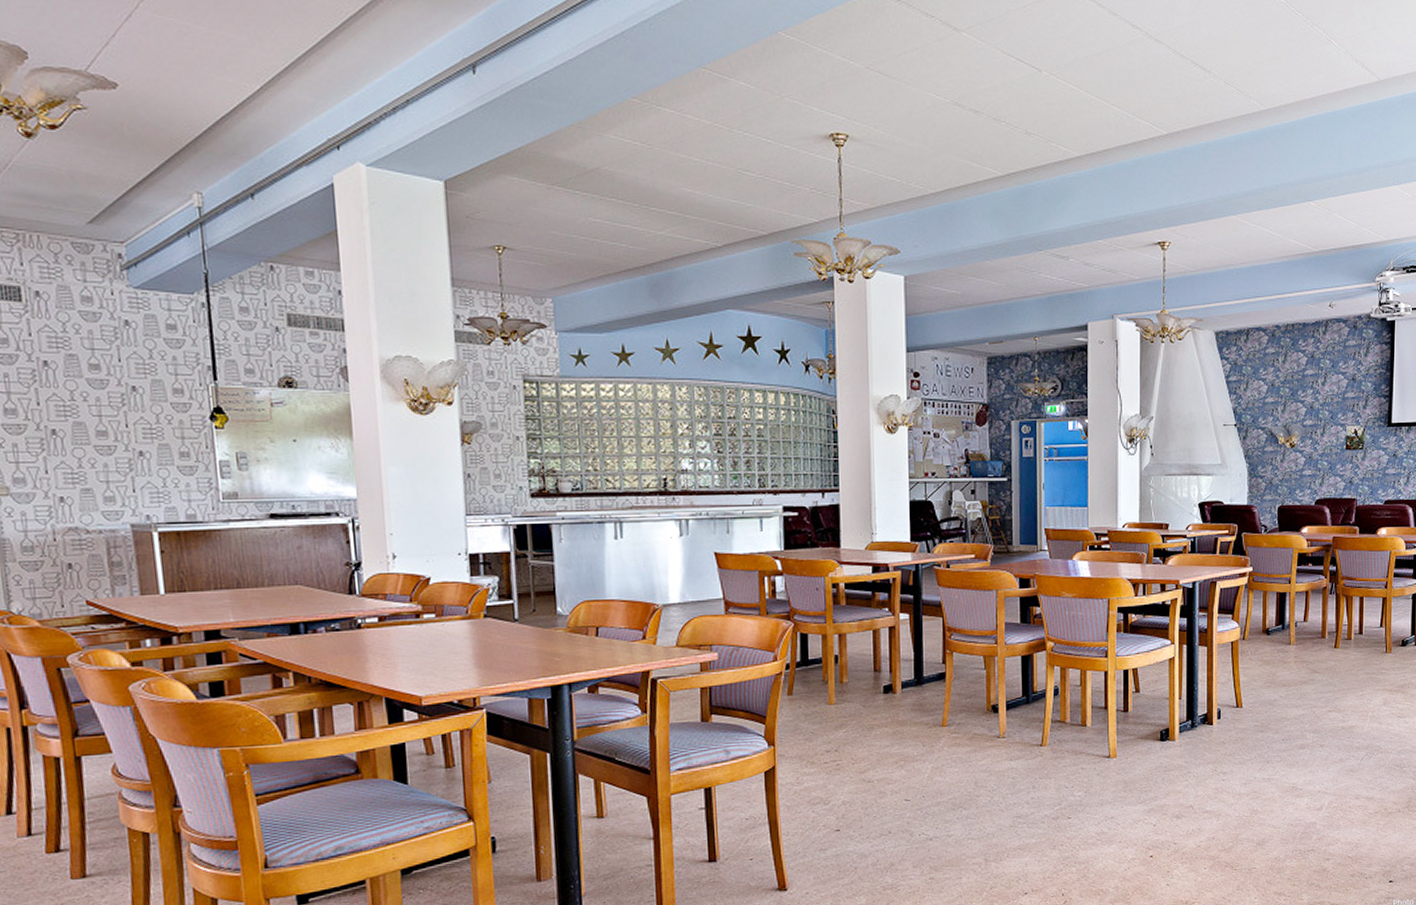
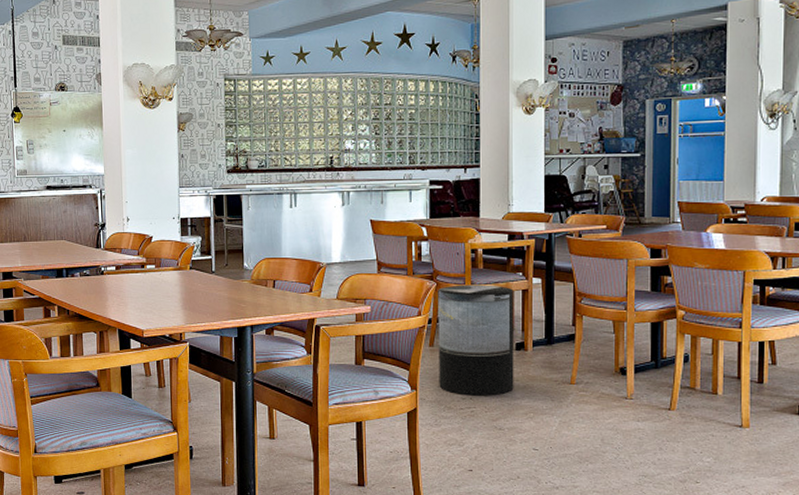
trash can: none [796,622,883,748] -> present [438,284,514,396]

